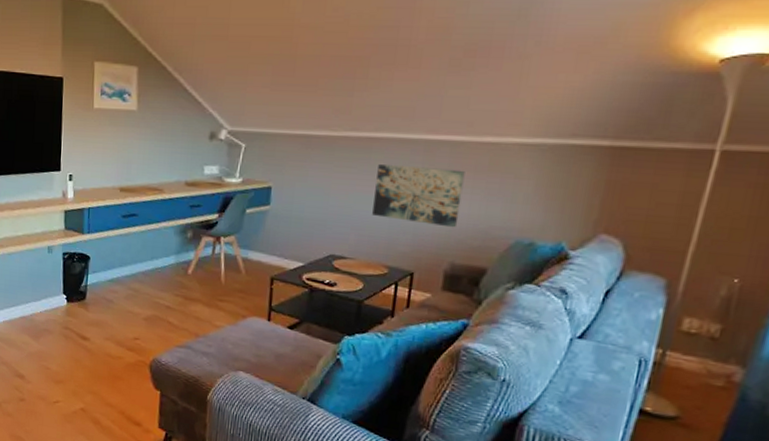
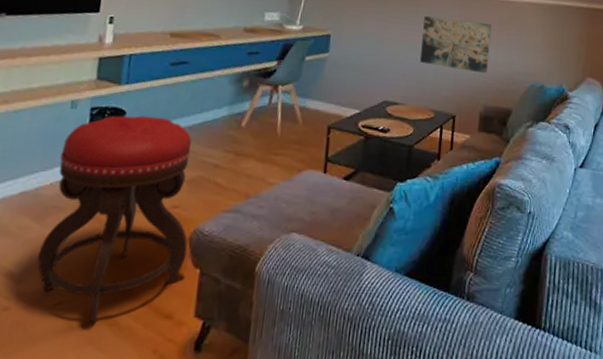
stool: none [38,259,149,420] -> present [37,115,192,323]

